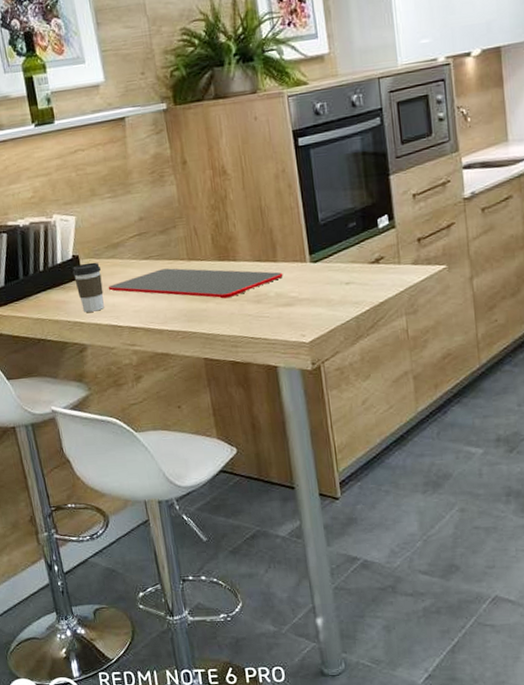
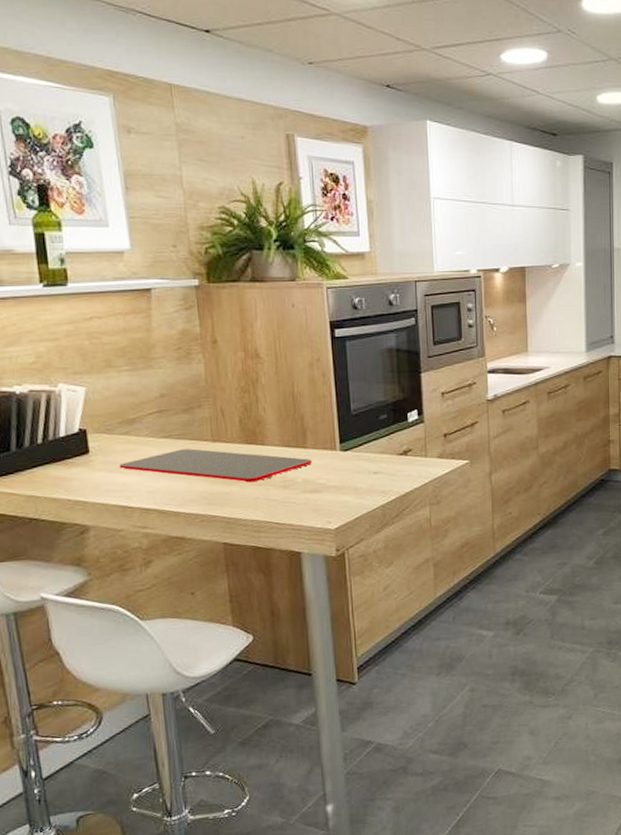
coffee cup: present [72,262,104,312] -> none [77,437,113,491]

